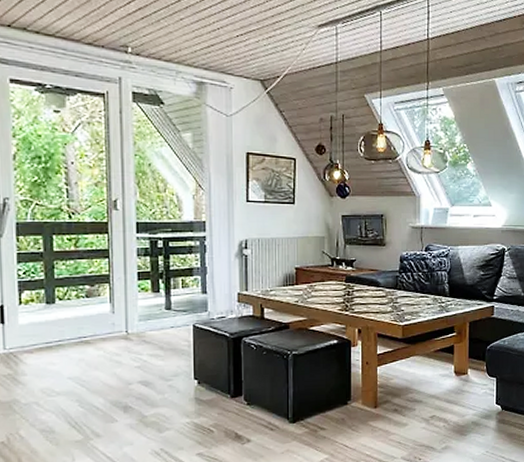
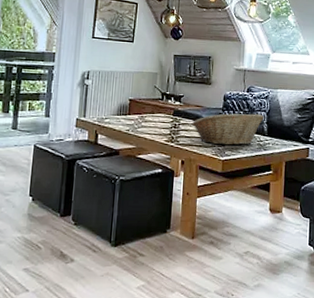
fruit basket: none [366,274,445,310] -> present [191,113,264,146]

